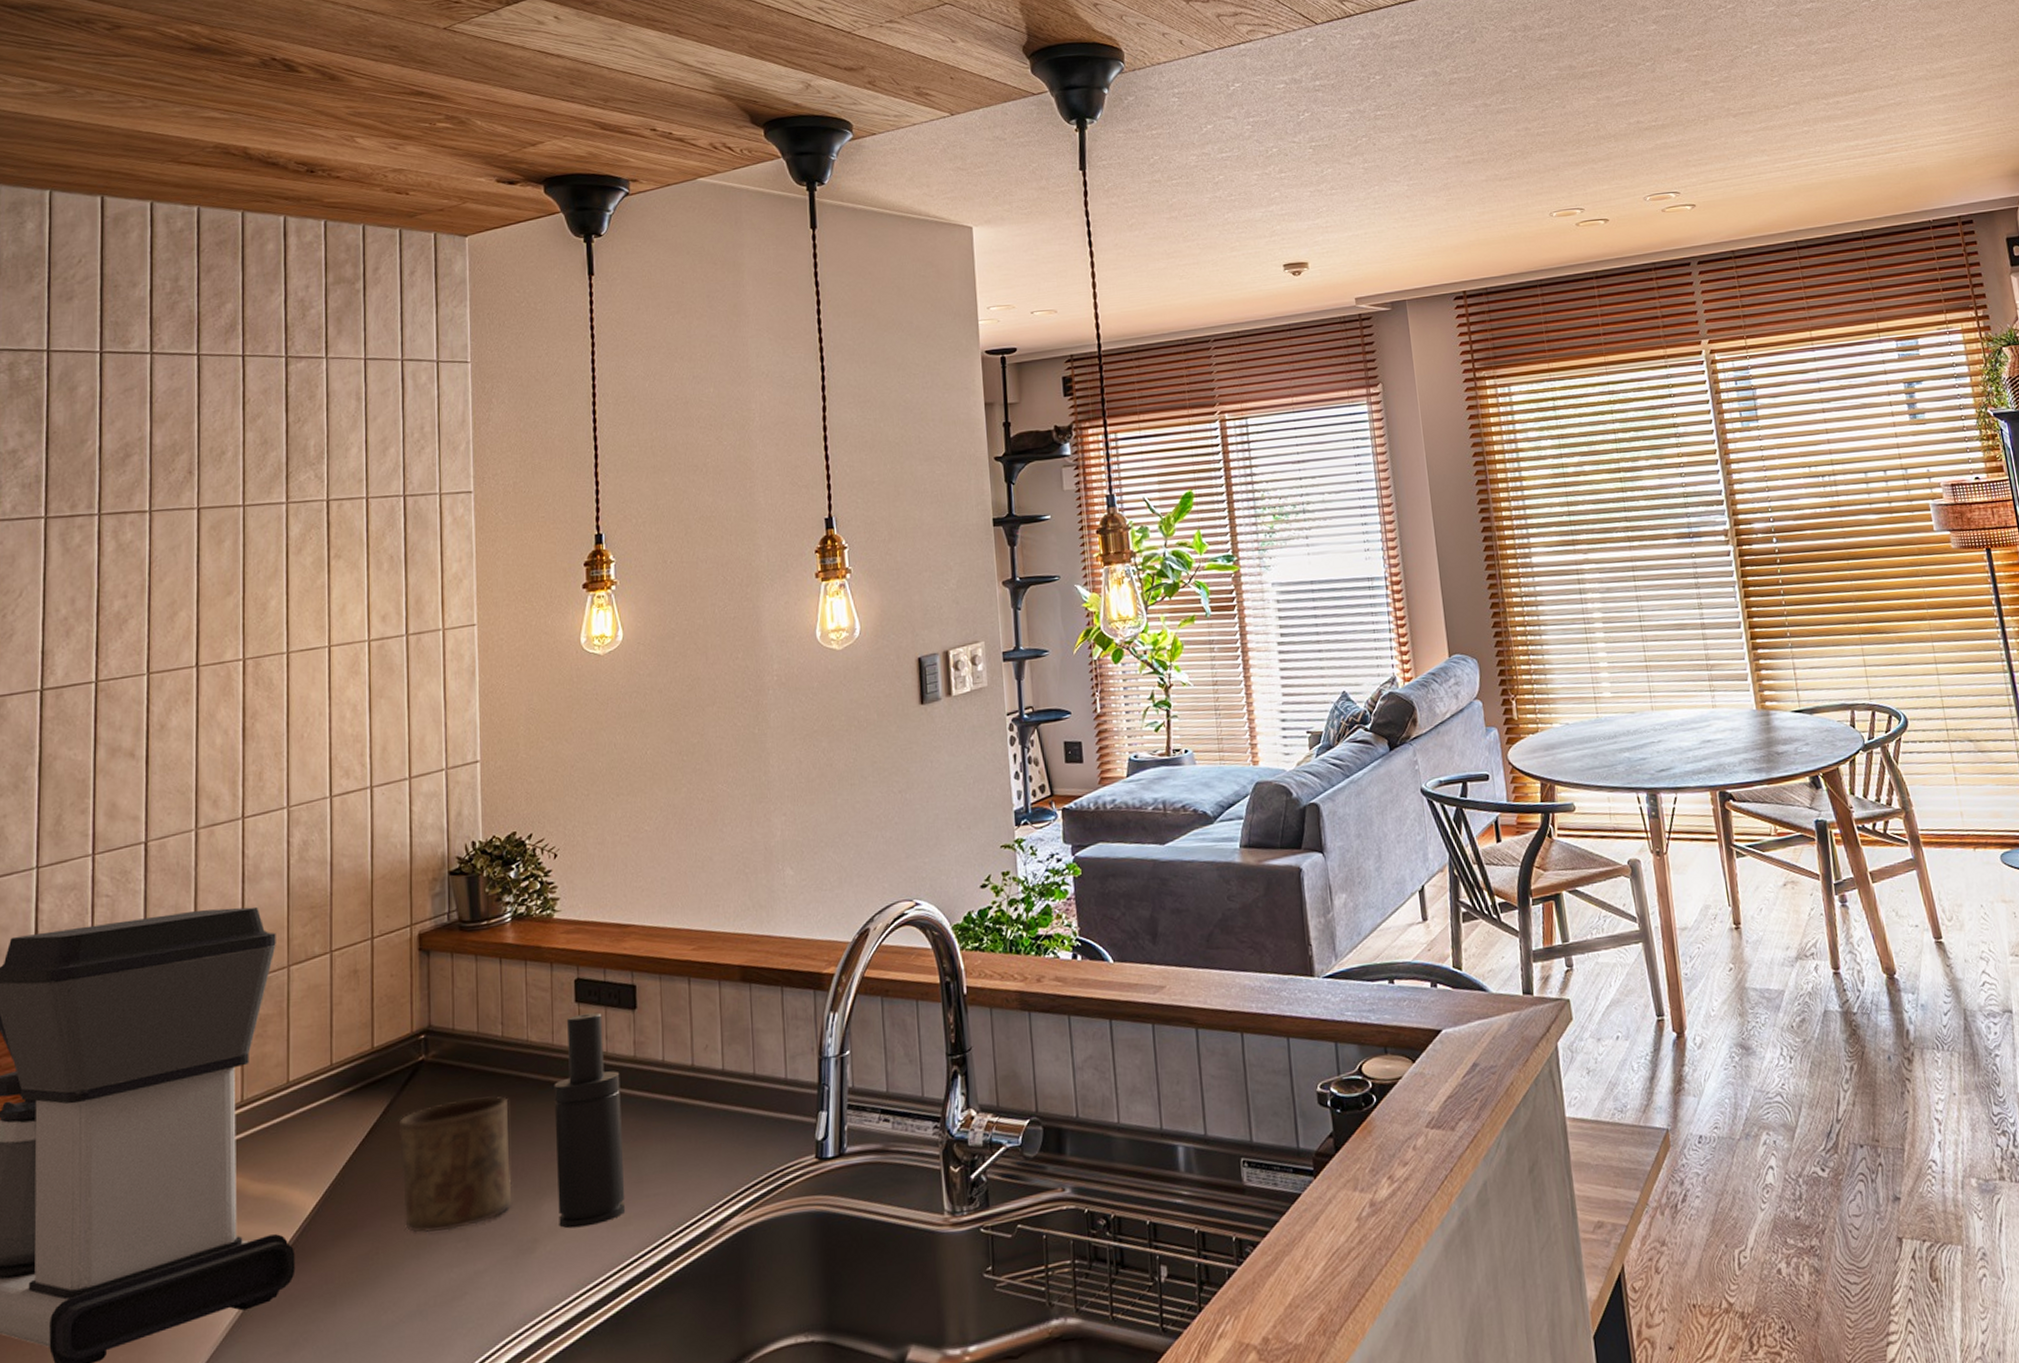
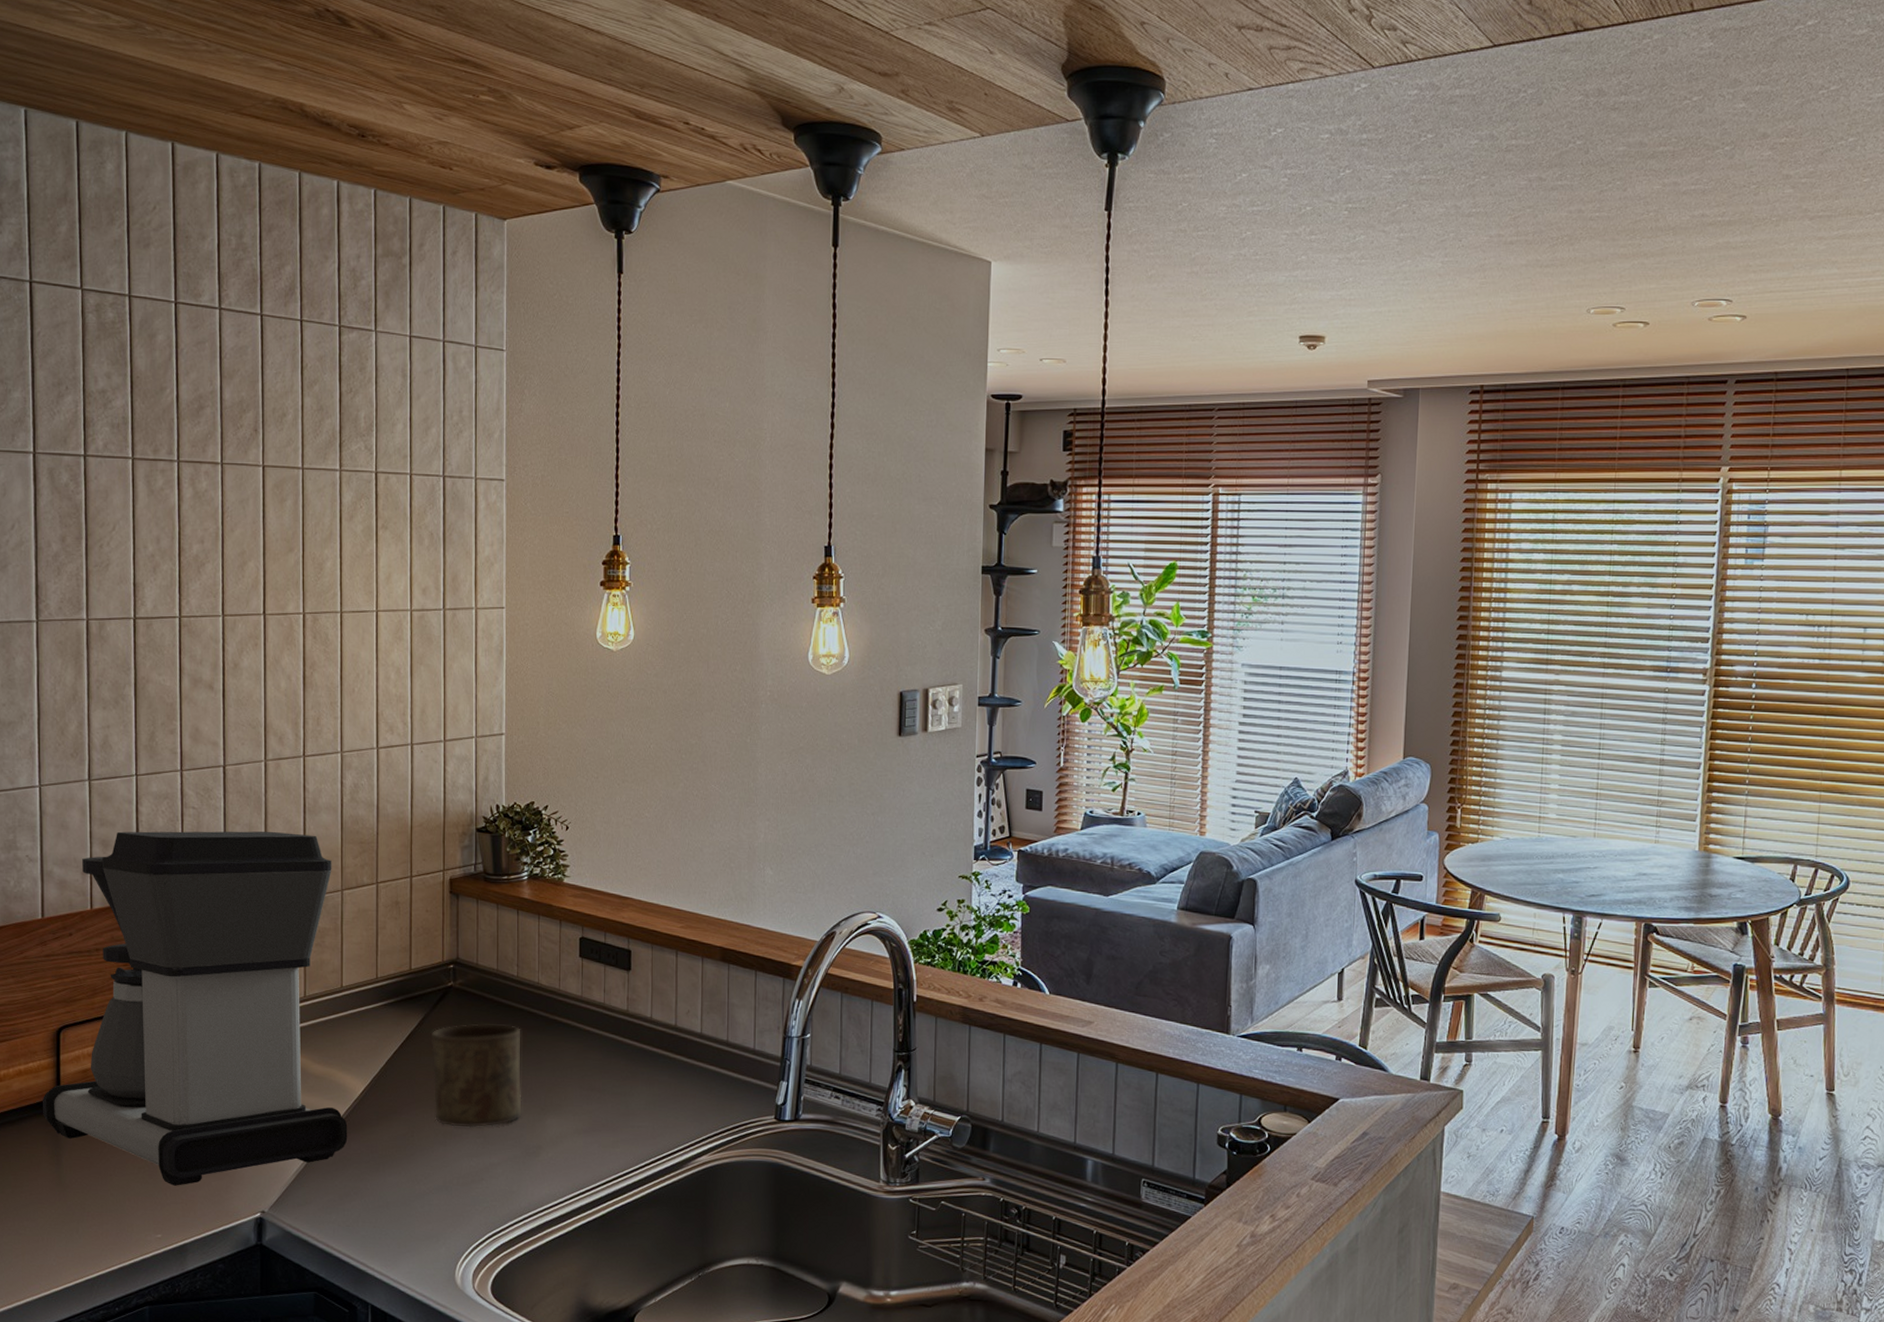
soap dispenser: present [554,1012,626,1229] -> none [559,968,614,1143]

